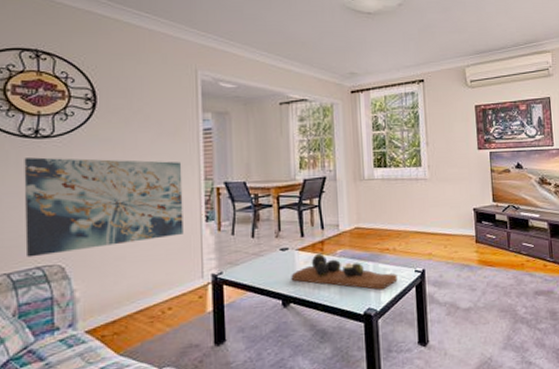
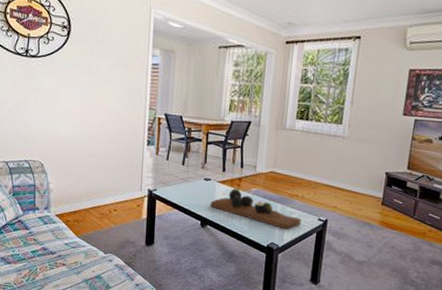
wall art: present [24,157,184,258] -> none [17,72,133,154]

